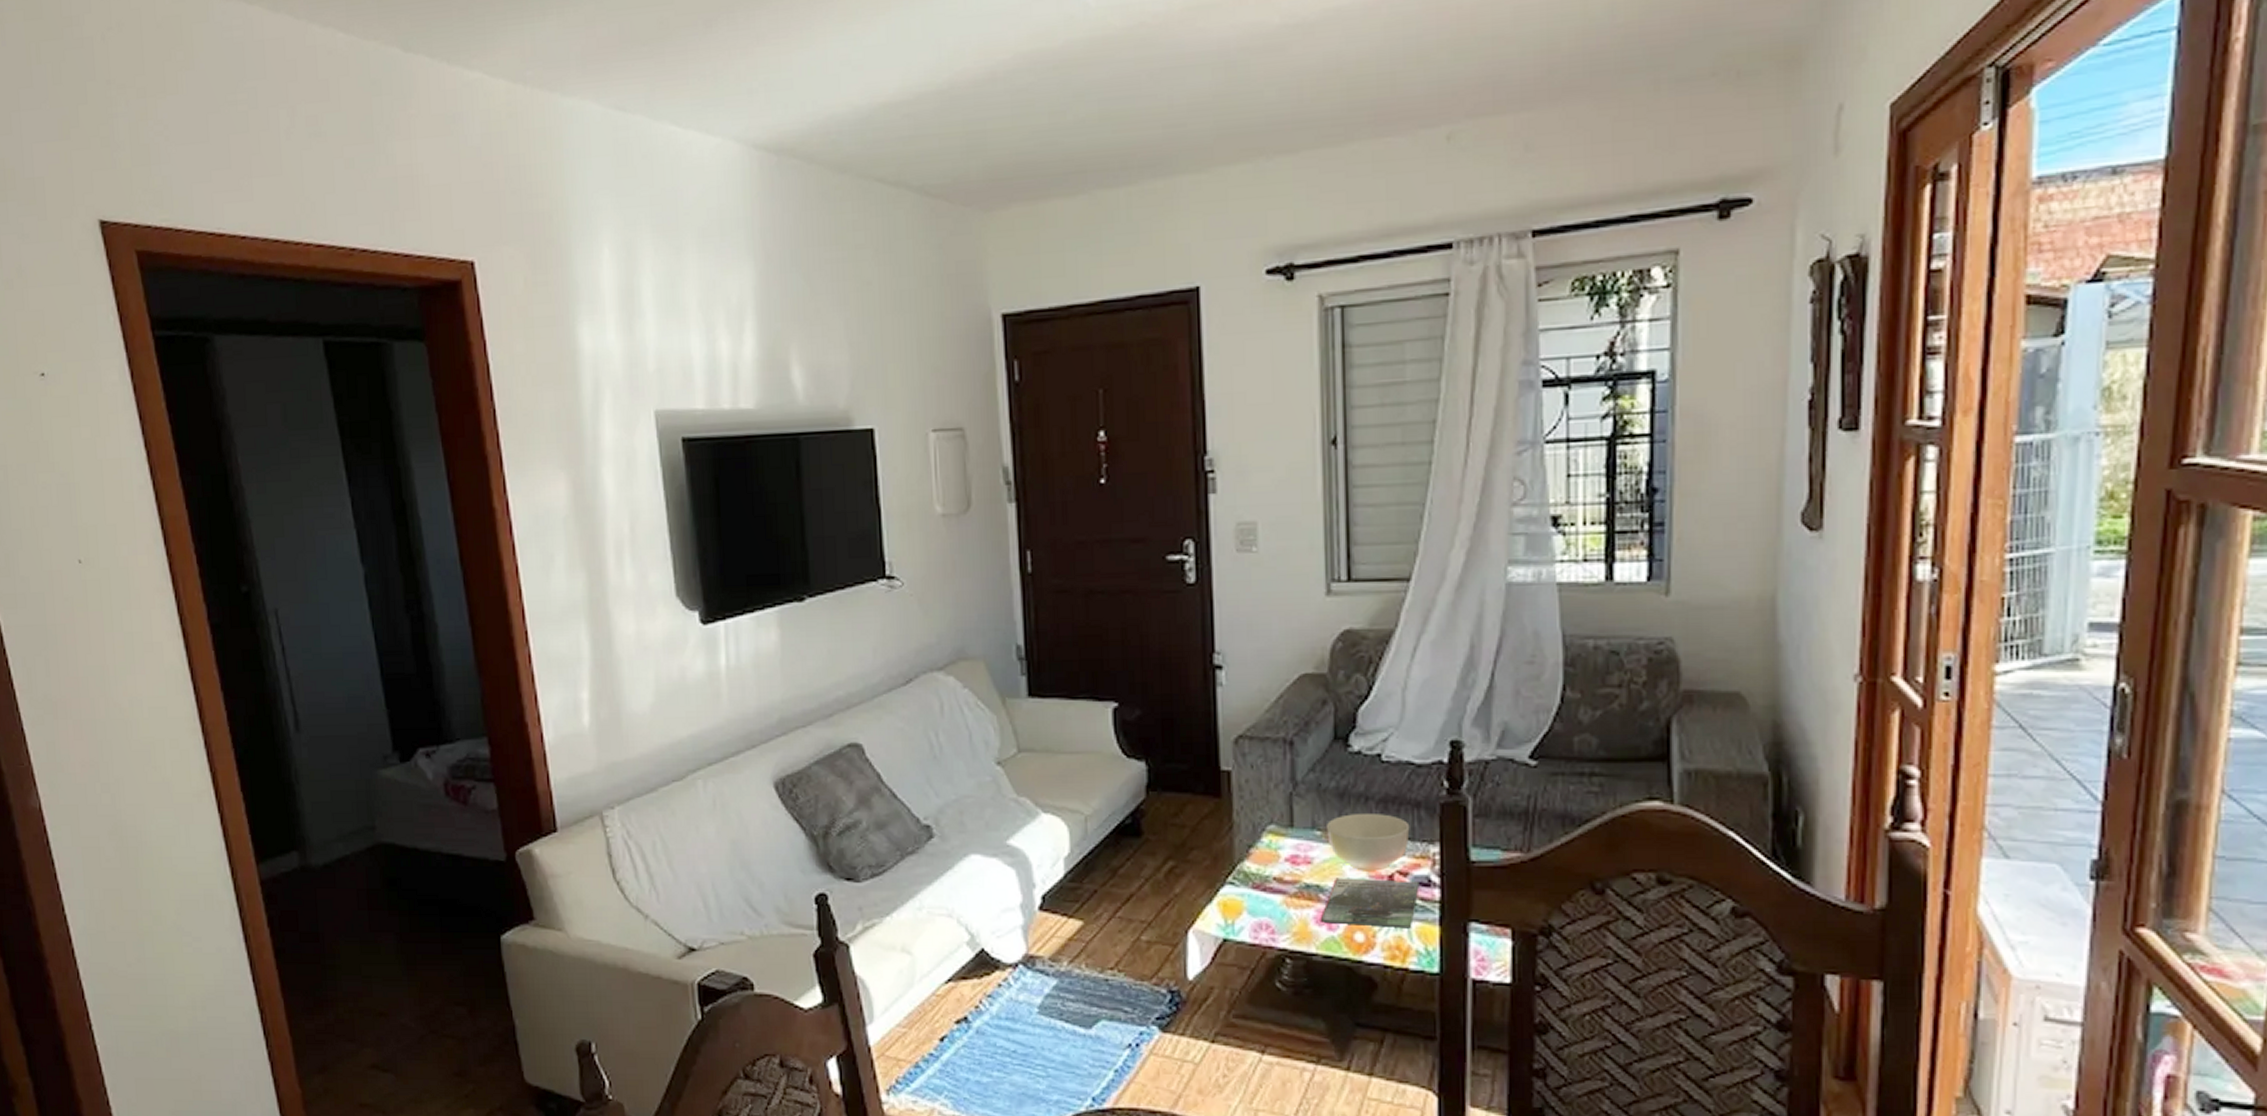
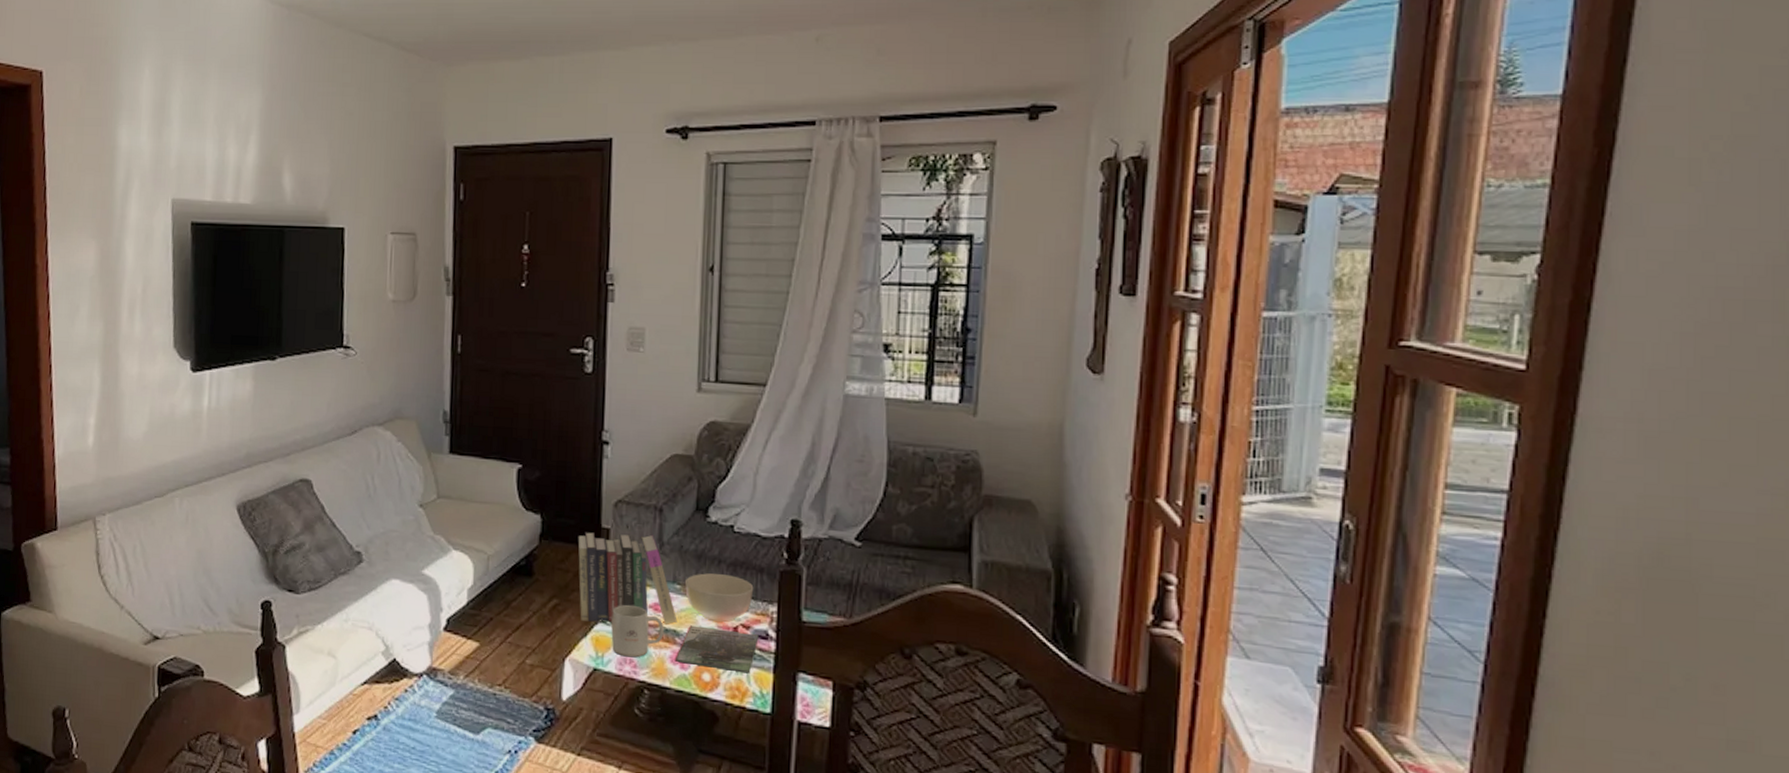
books: none [1193,773,1320,884] -> present [578,532,677,626]
mug: none [1241,859,1305,922] -> present [611,604,664,658]

